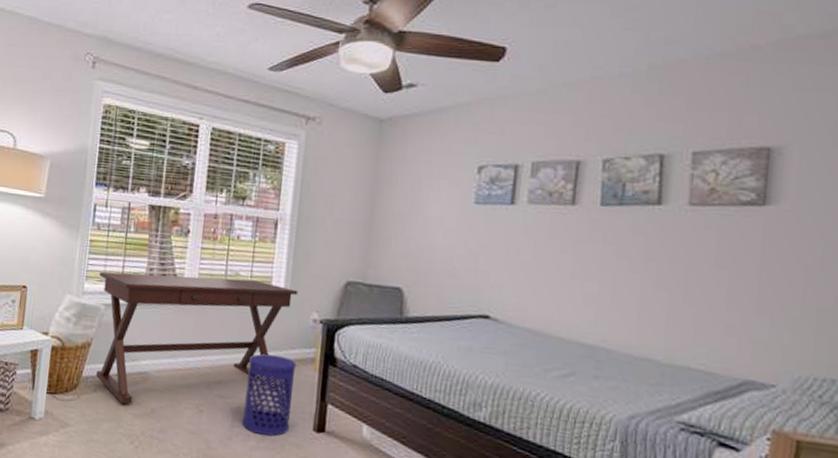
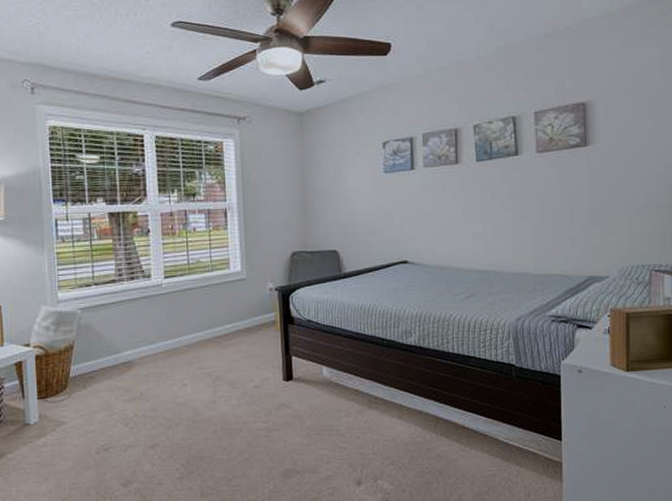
desk: present [95,271,298,404] -> none [70,263,253,394]
waste bin: present [242,354,297,437] -> none [221,324,263,393]

